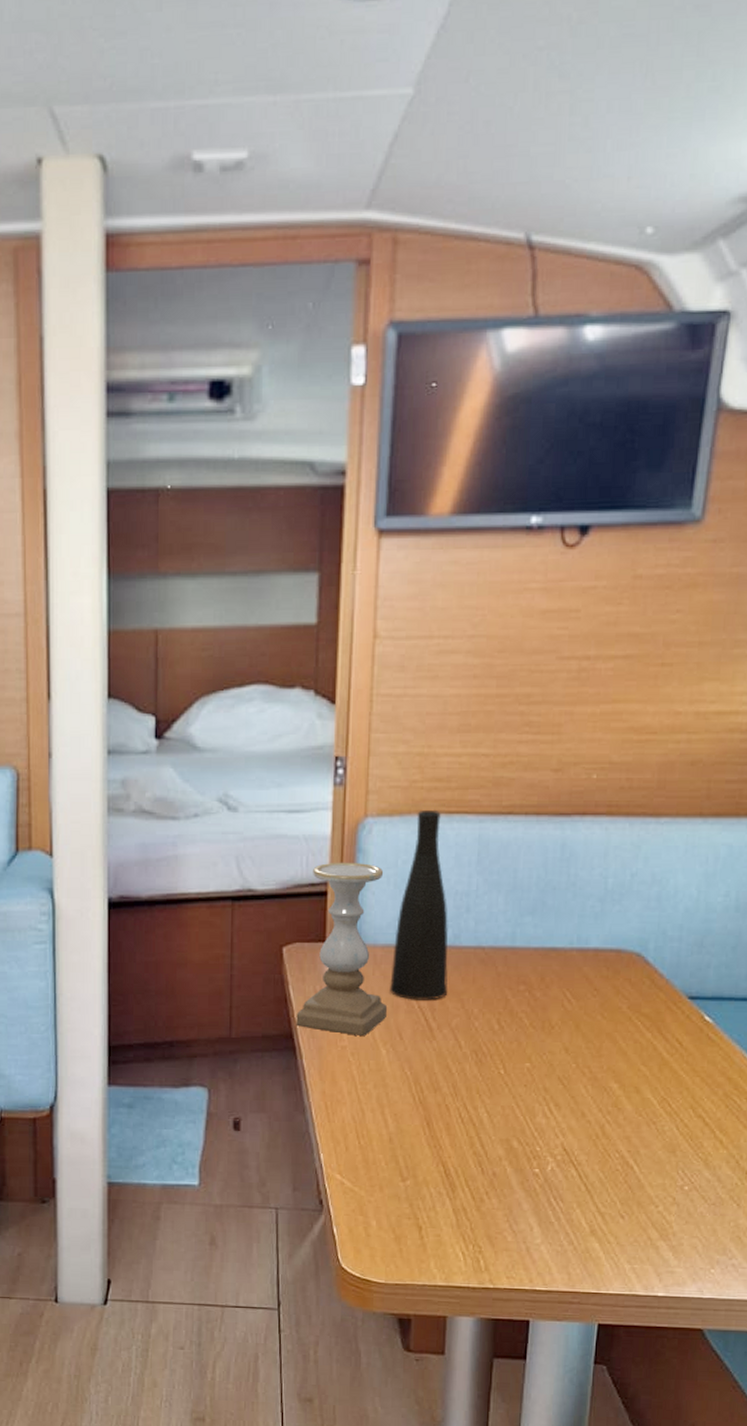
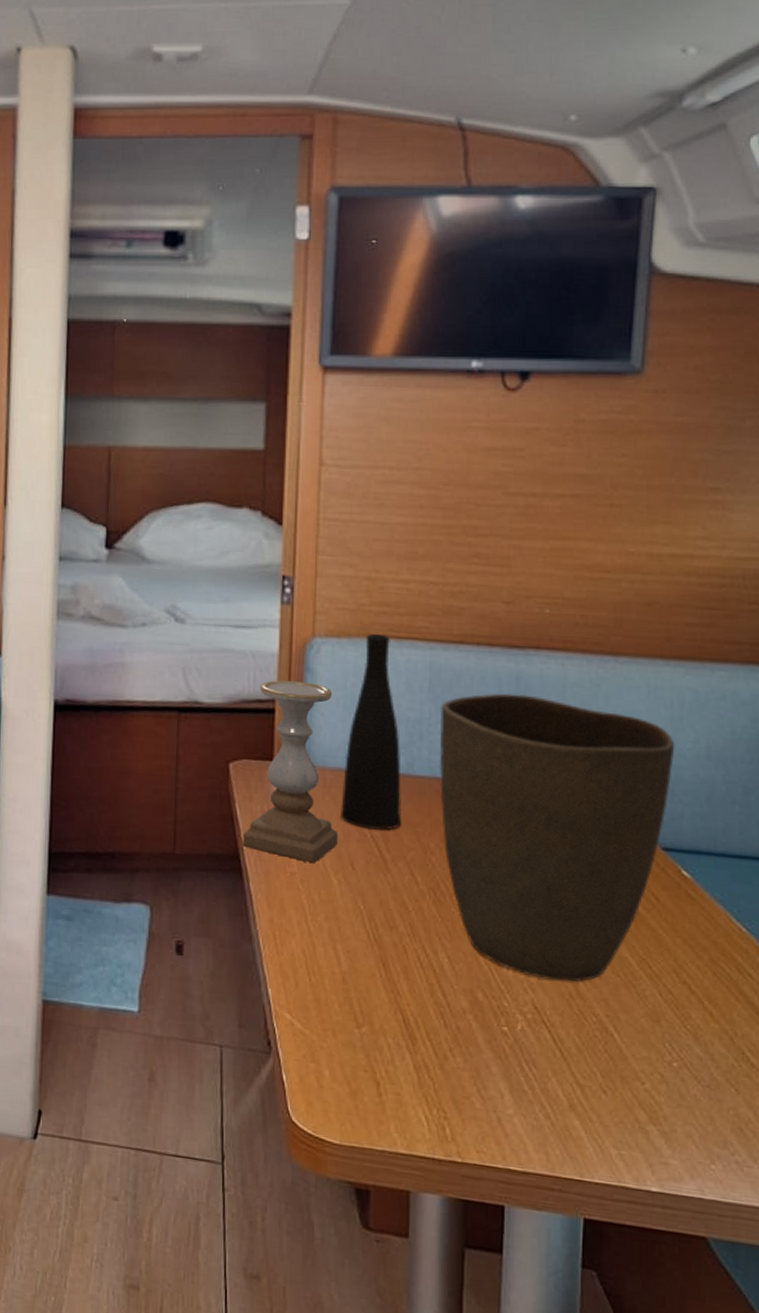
vase: none [484,861,707,1125] -> present [439,693,675,982]

